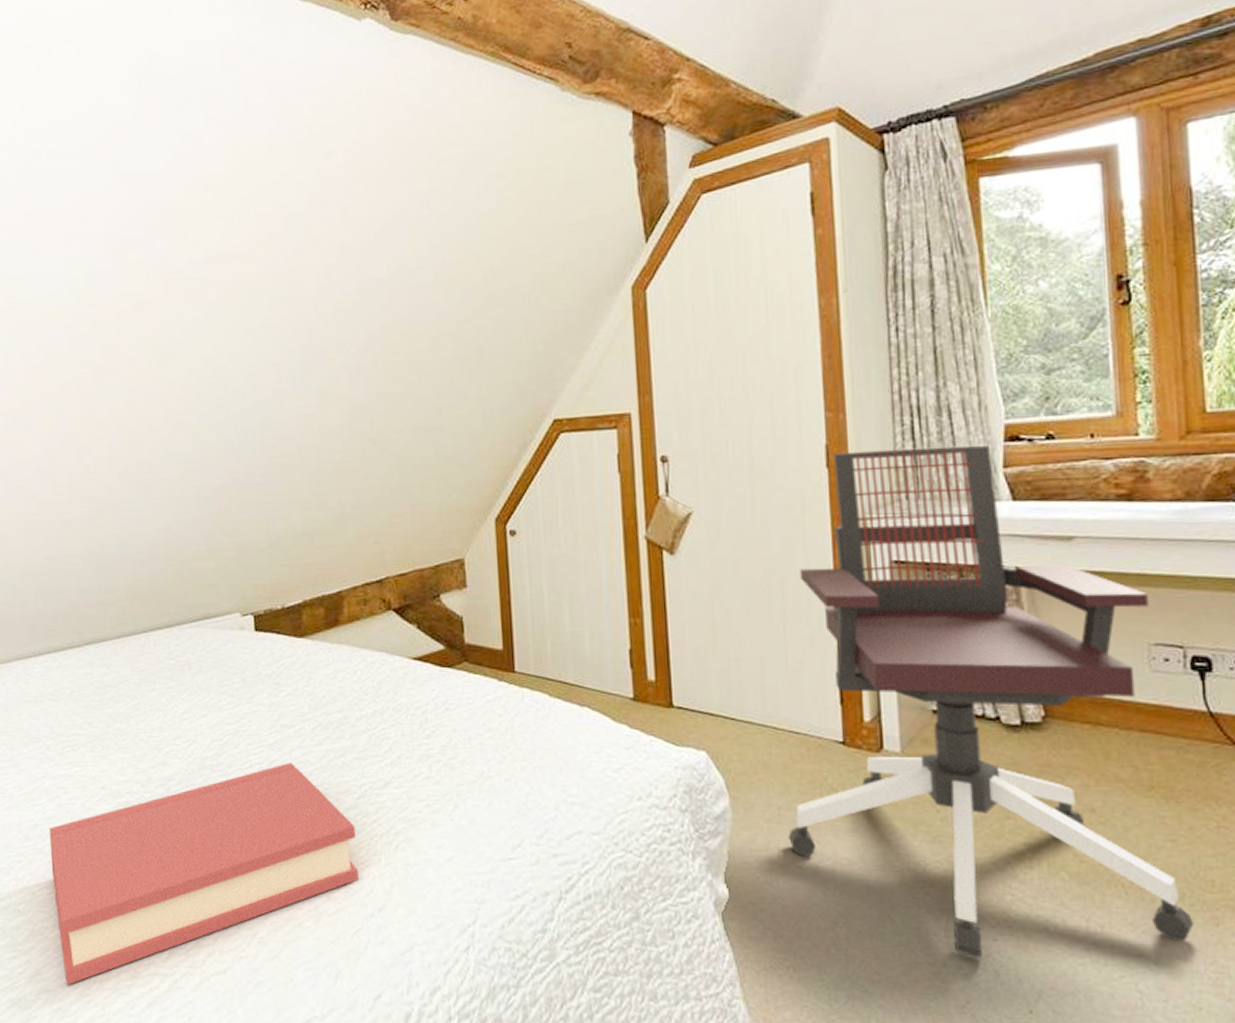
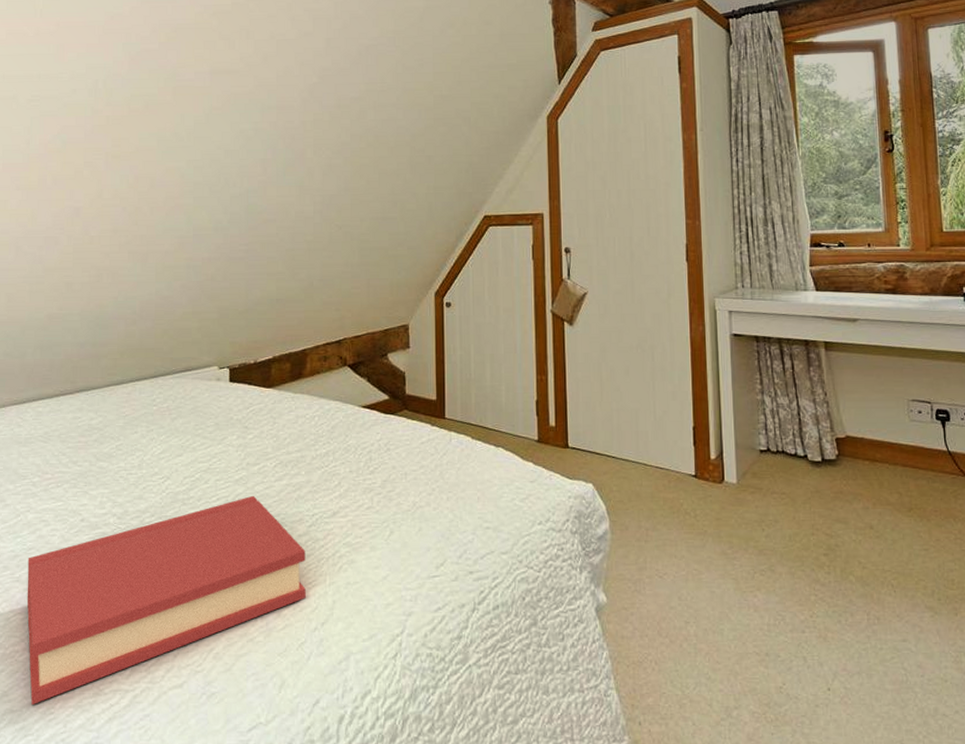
office chair: present [788,444,1195,959] -> none [653,248,941,647]

